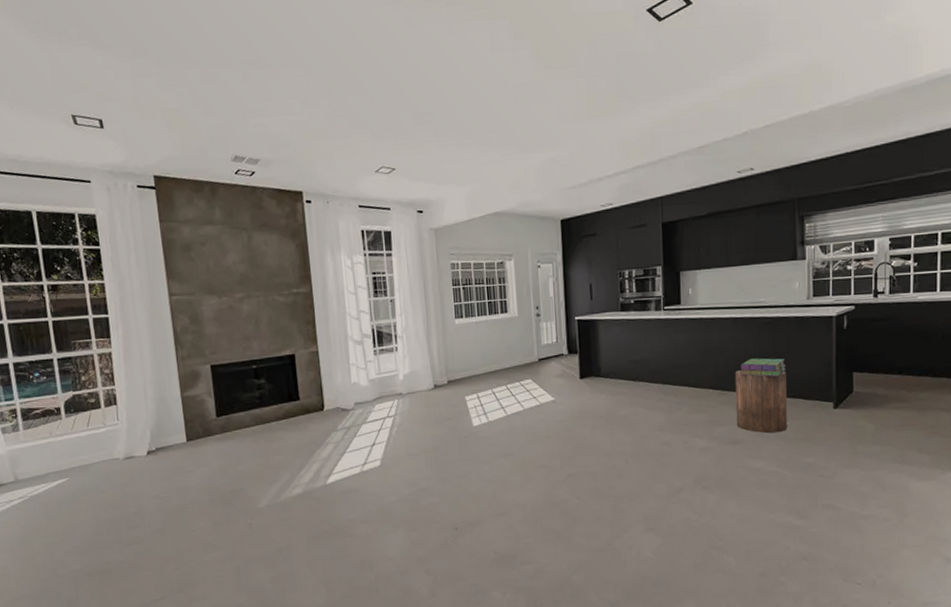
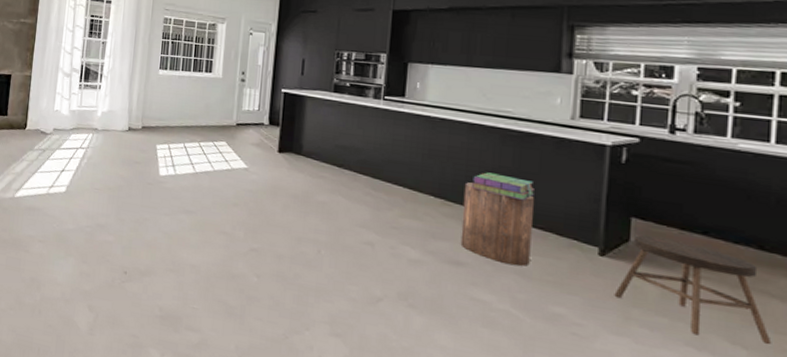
stool: none [846,383,943,453] -> present [614,235,772,345]

